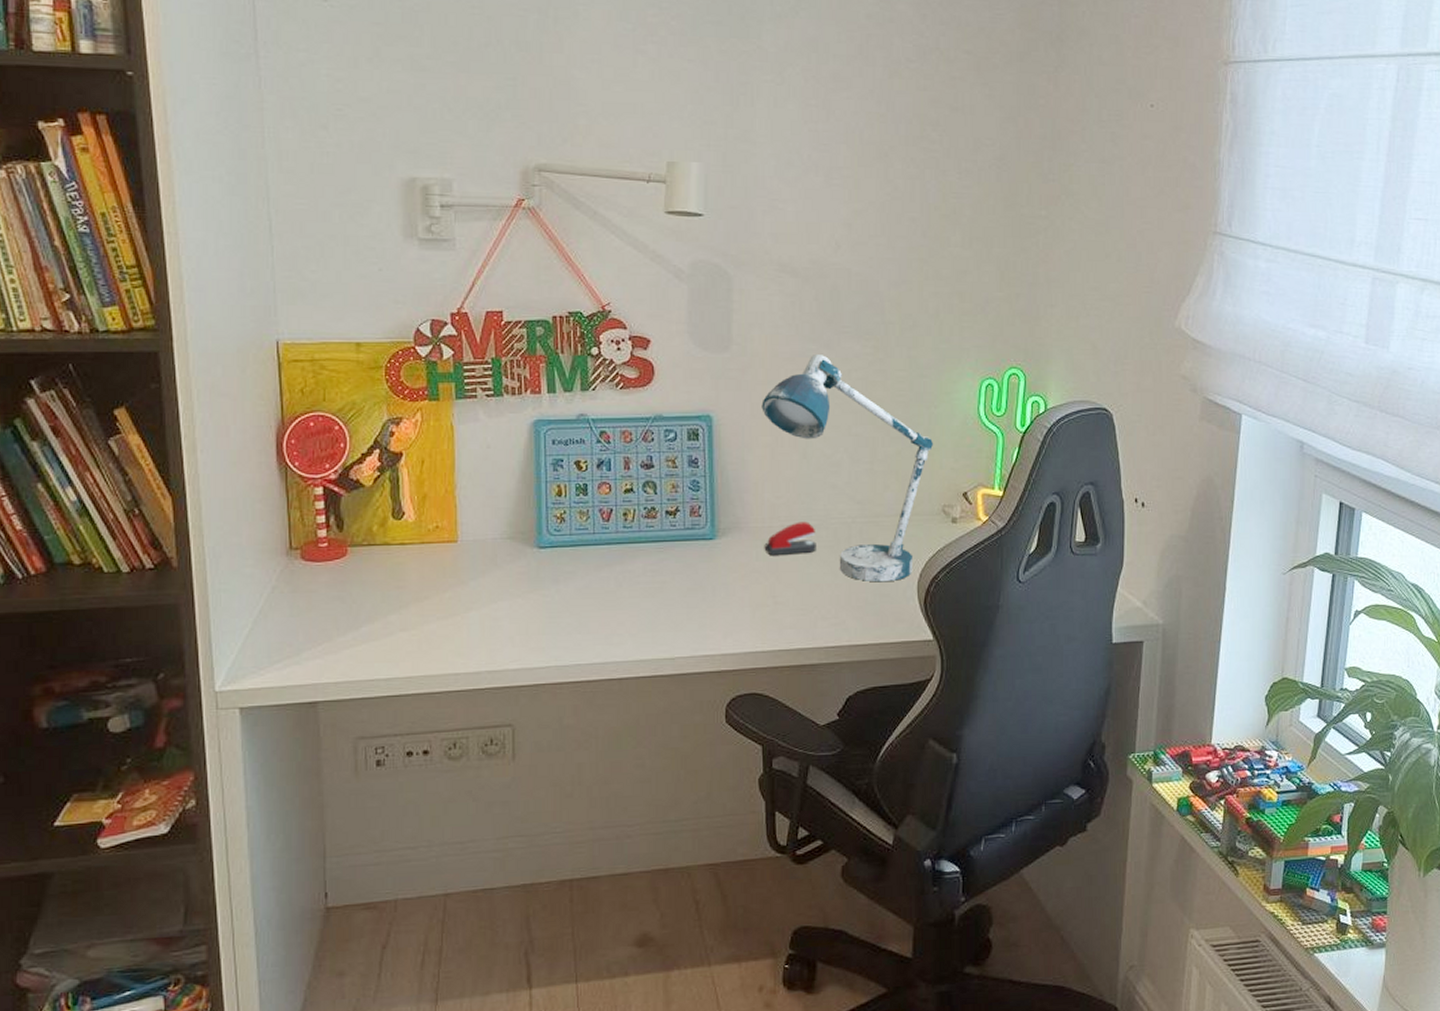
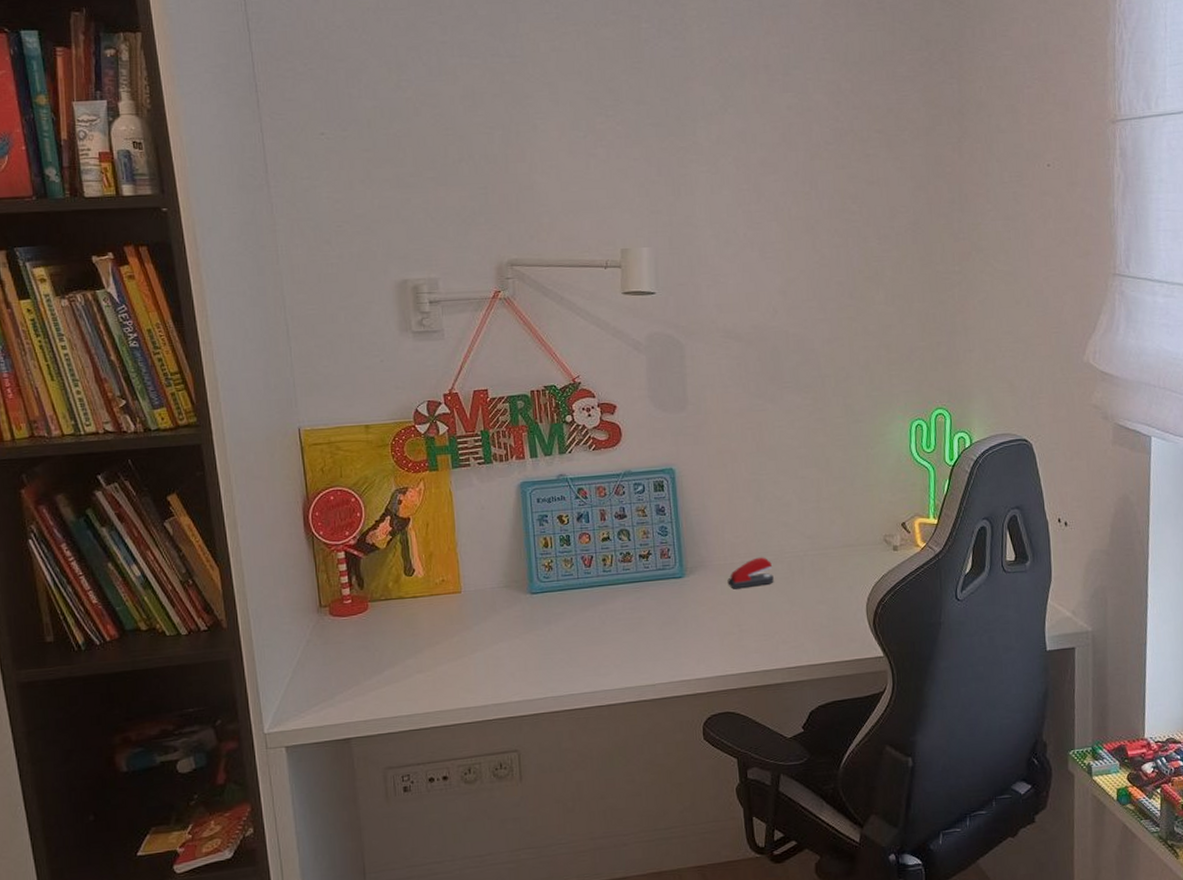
desk lamp: present [761,355,933,583] -> none [717,408,872,608]

